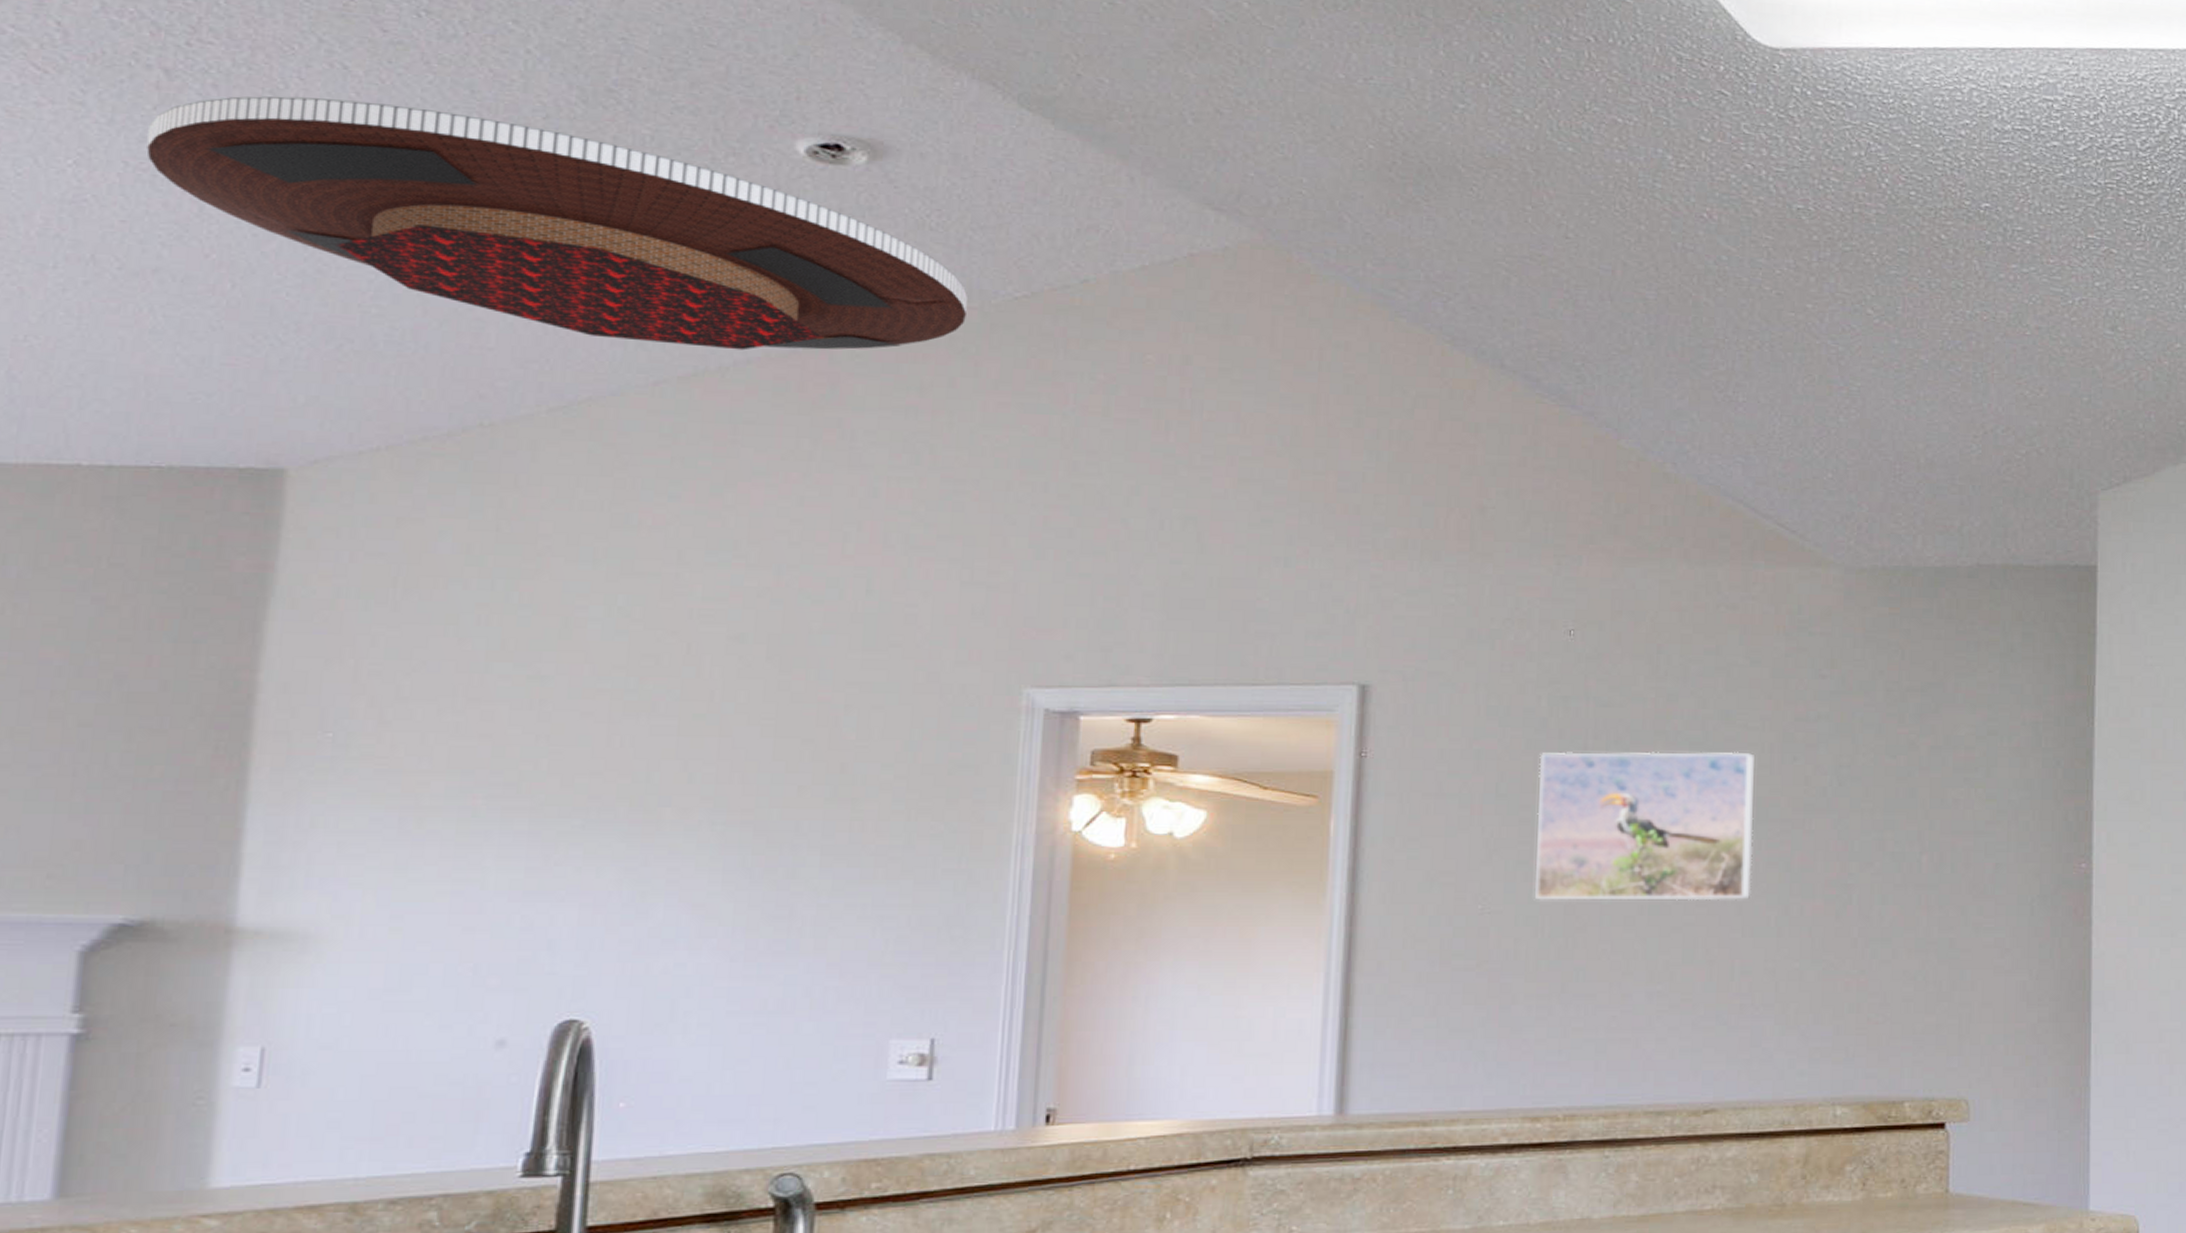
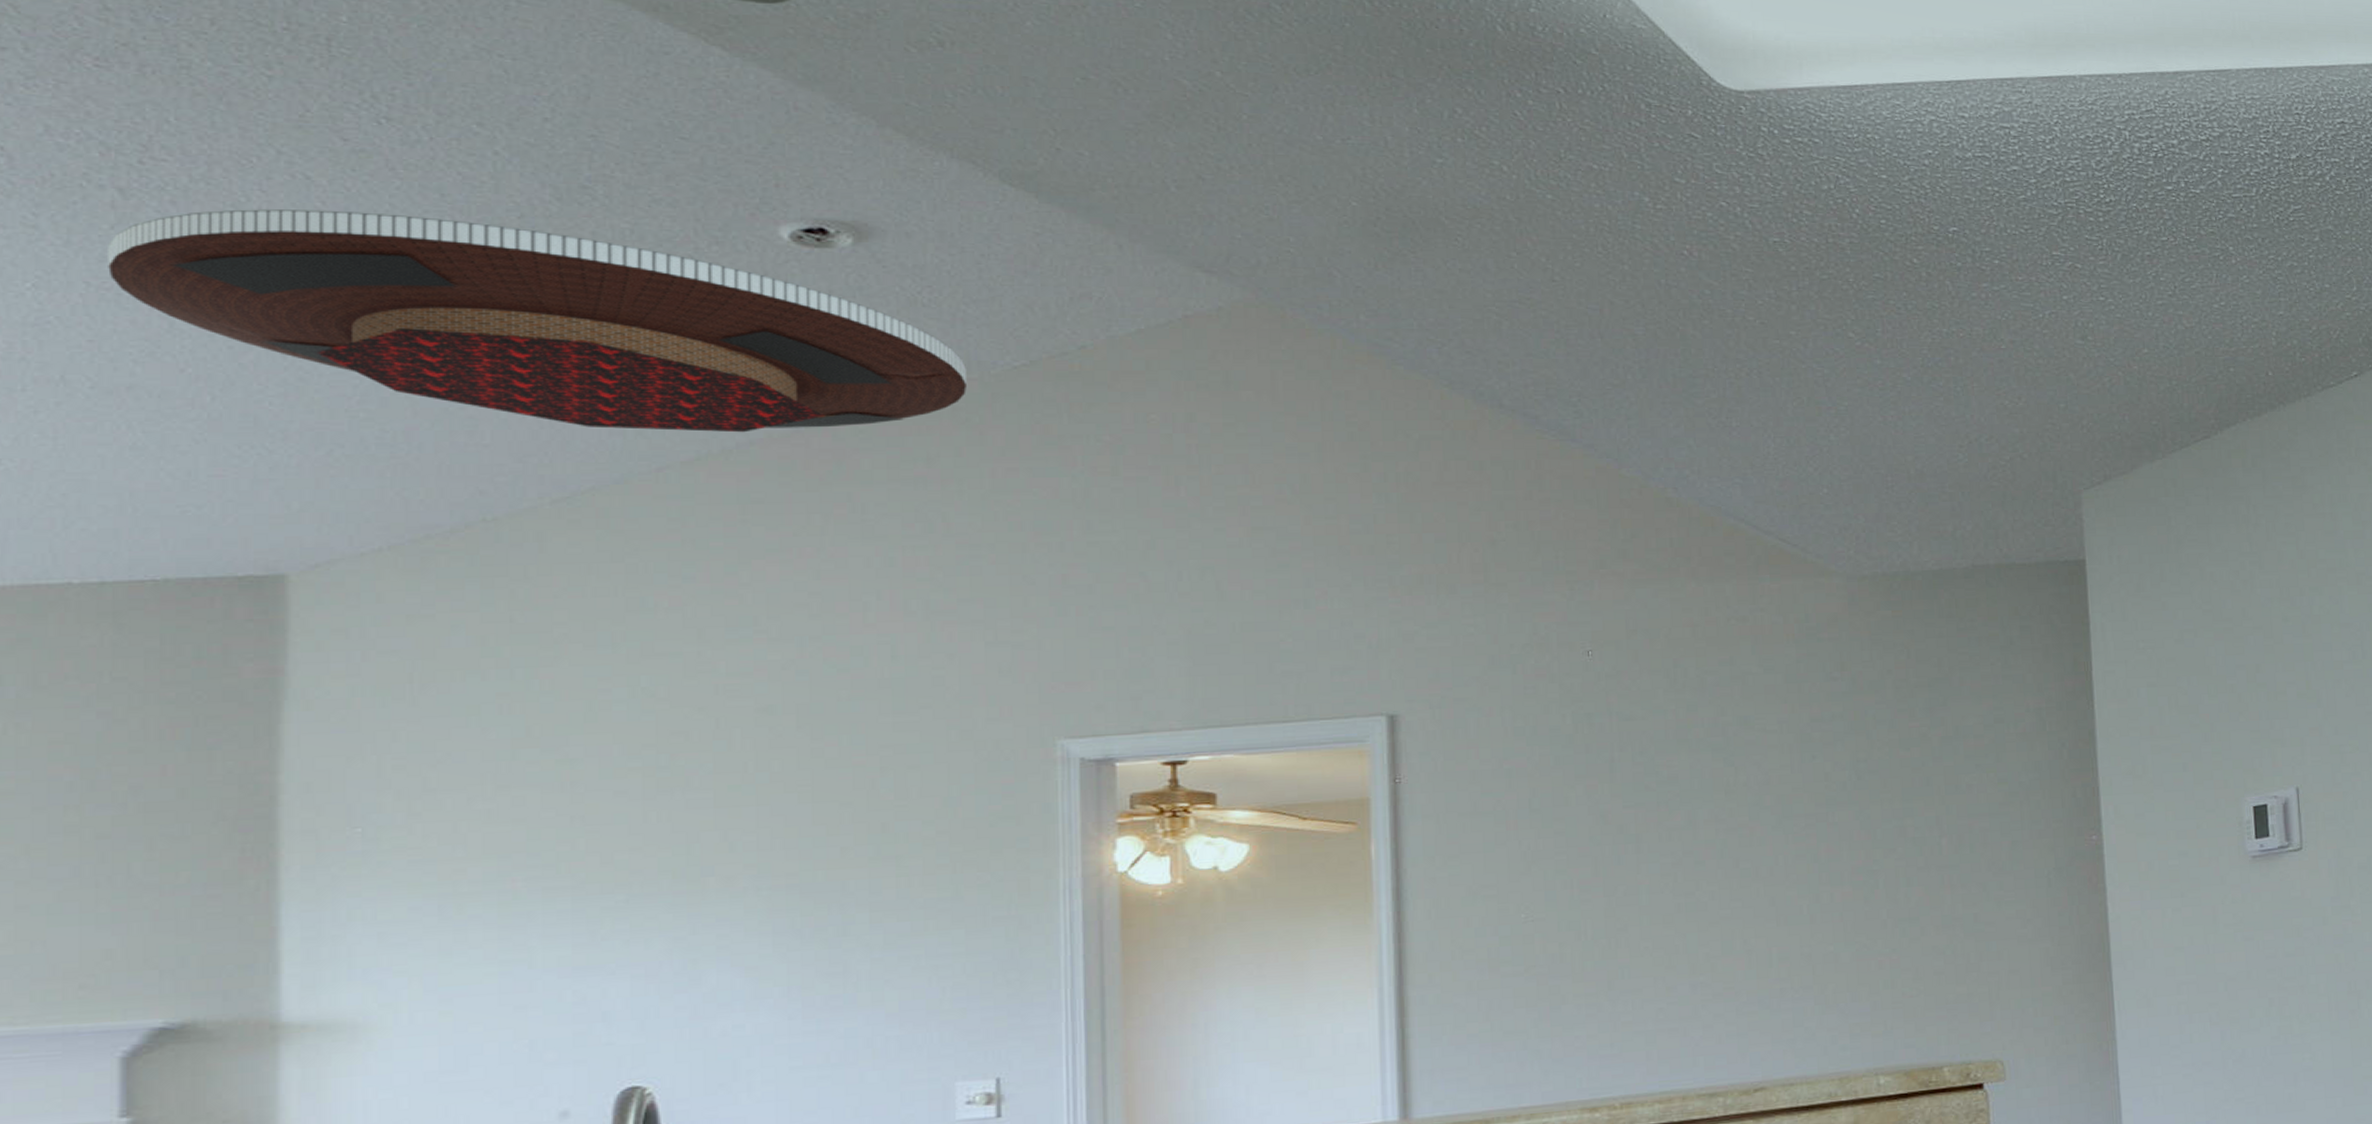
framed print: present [1535,752,1754,901] -> none [1568,754,1782,906]

